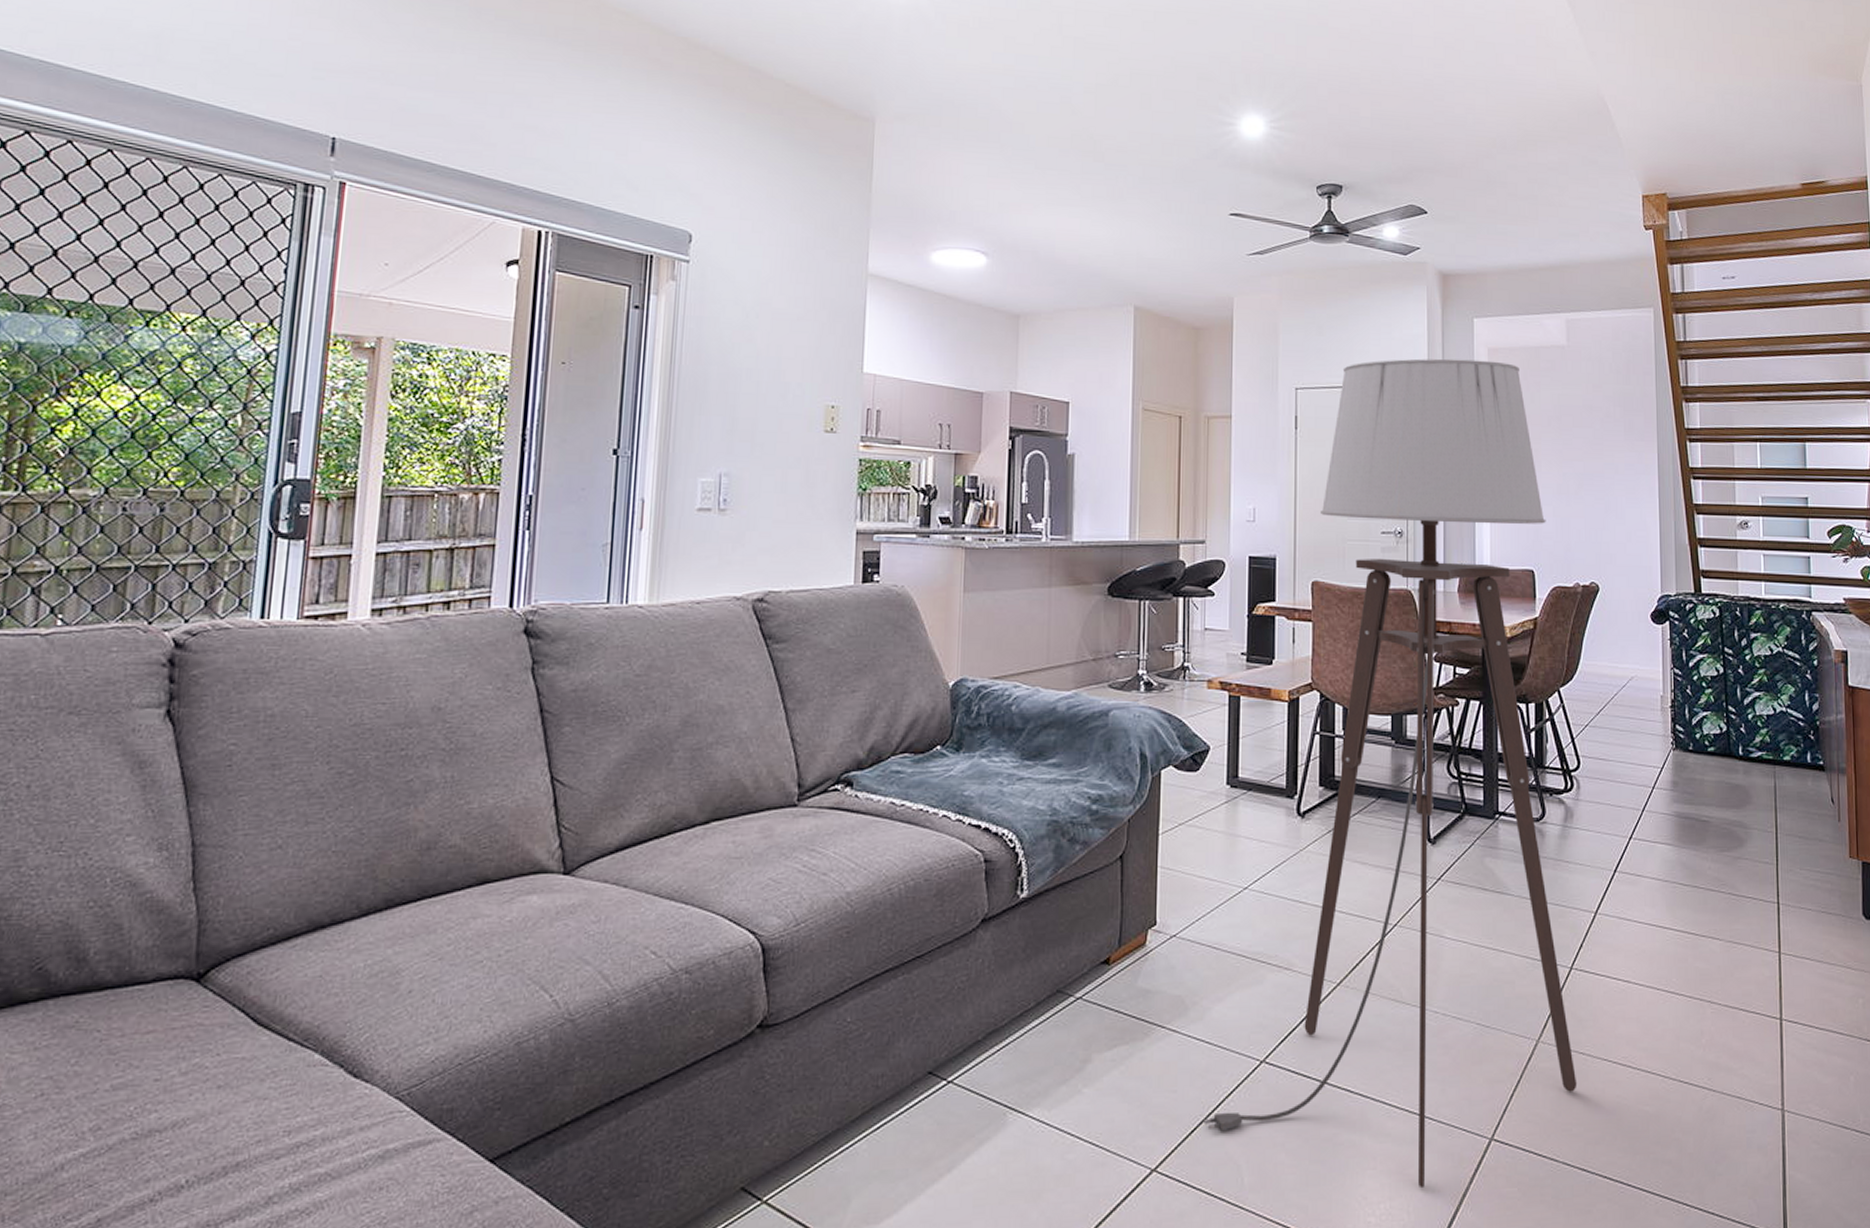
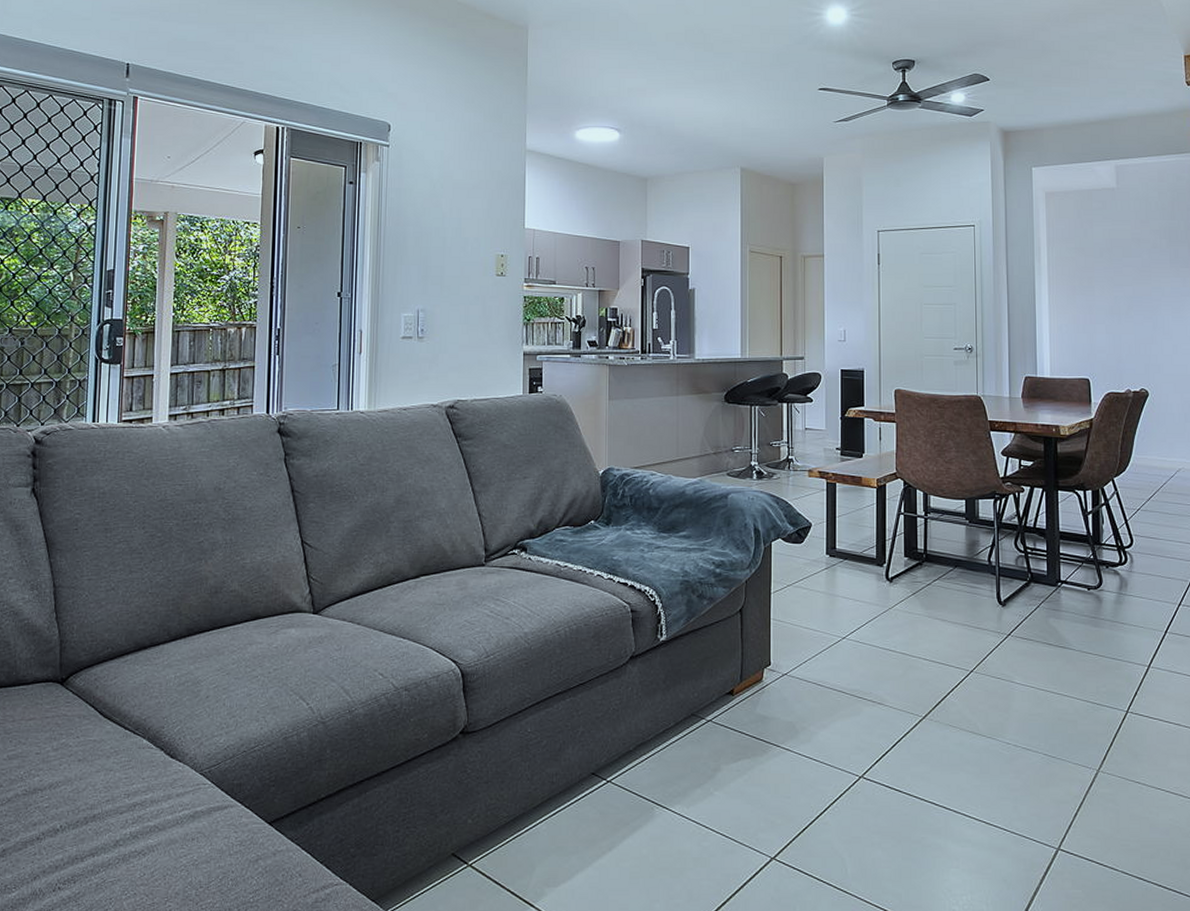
floor lamp: present [1202,358,1577,1189] -> none [812,202,1134,886]

